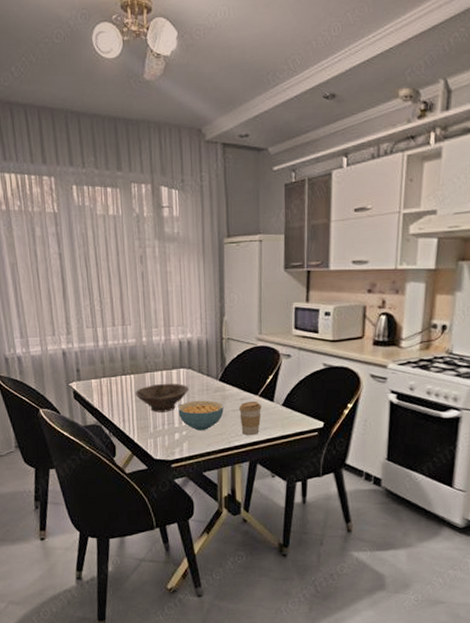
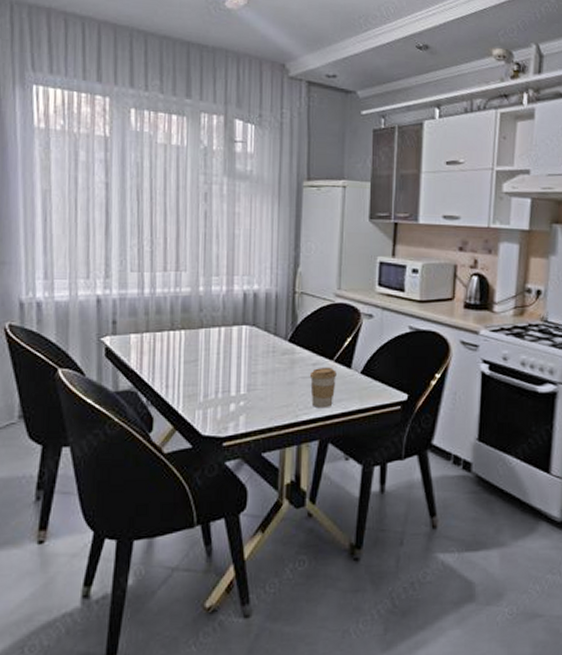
bowl: present [134,383,190,413] -> none [184,342,252,377]
cereal bowl: present [178,400,224,430] -> none [236,364,292,401]

